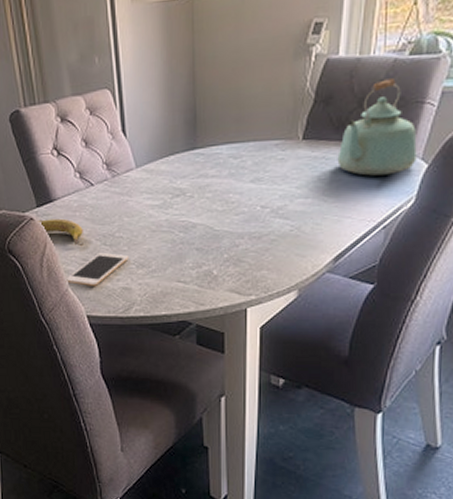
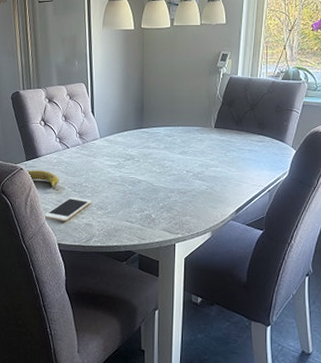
kettle: present [337,79,417,176] -> none [237,94,289,156]

